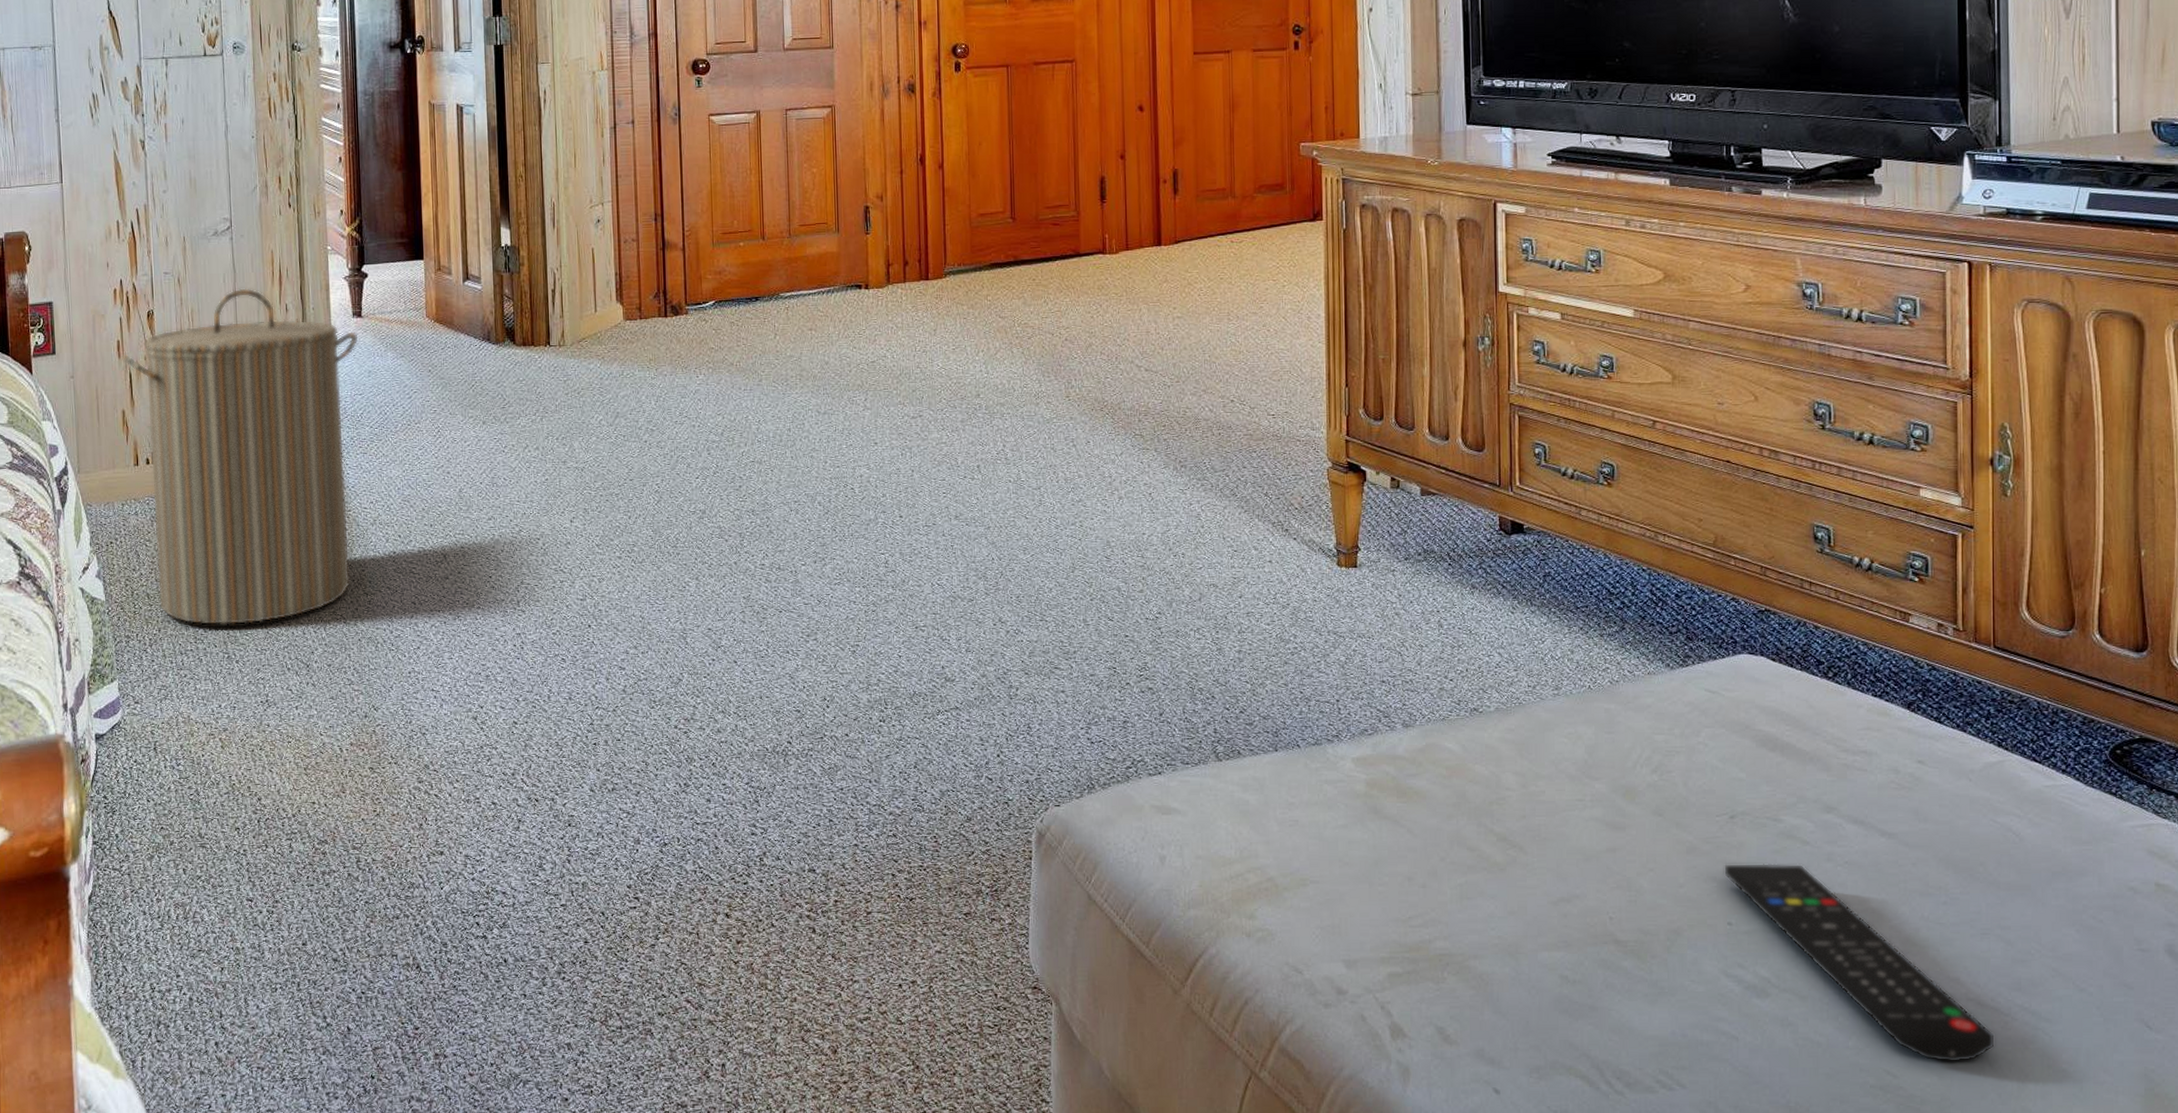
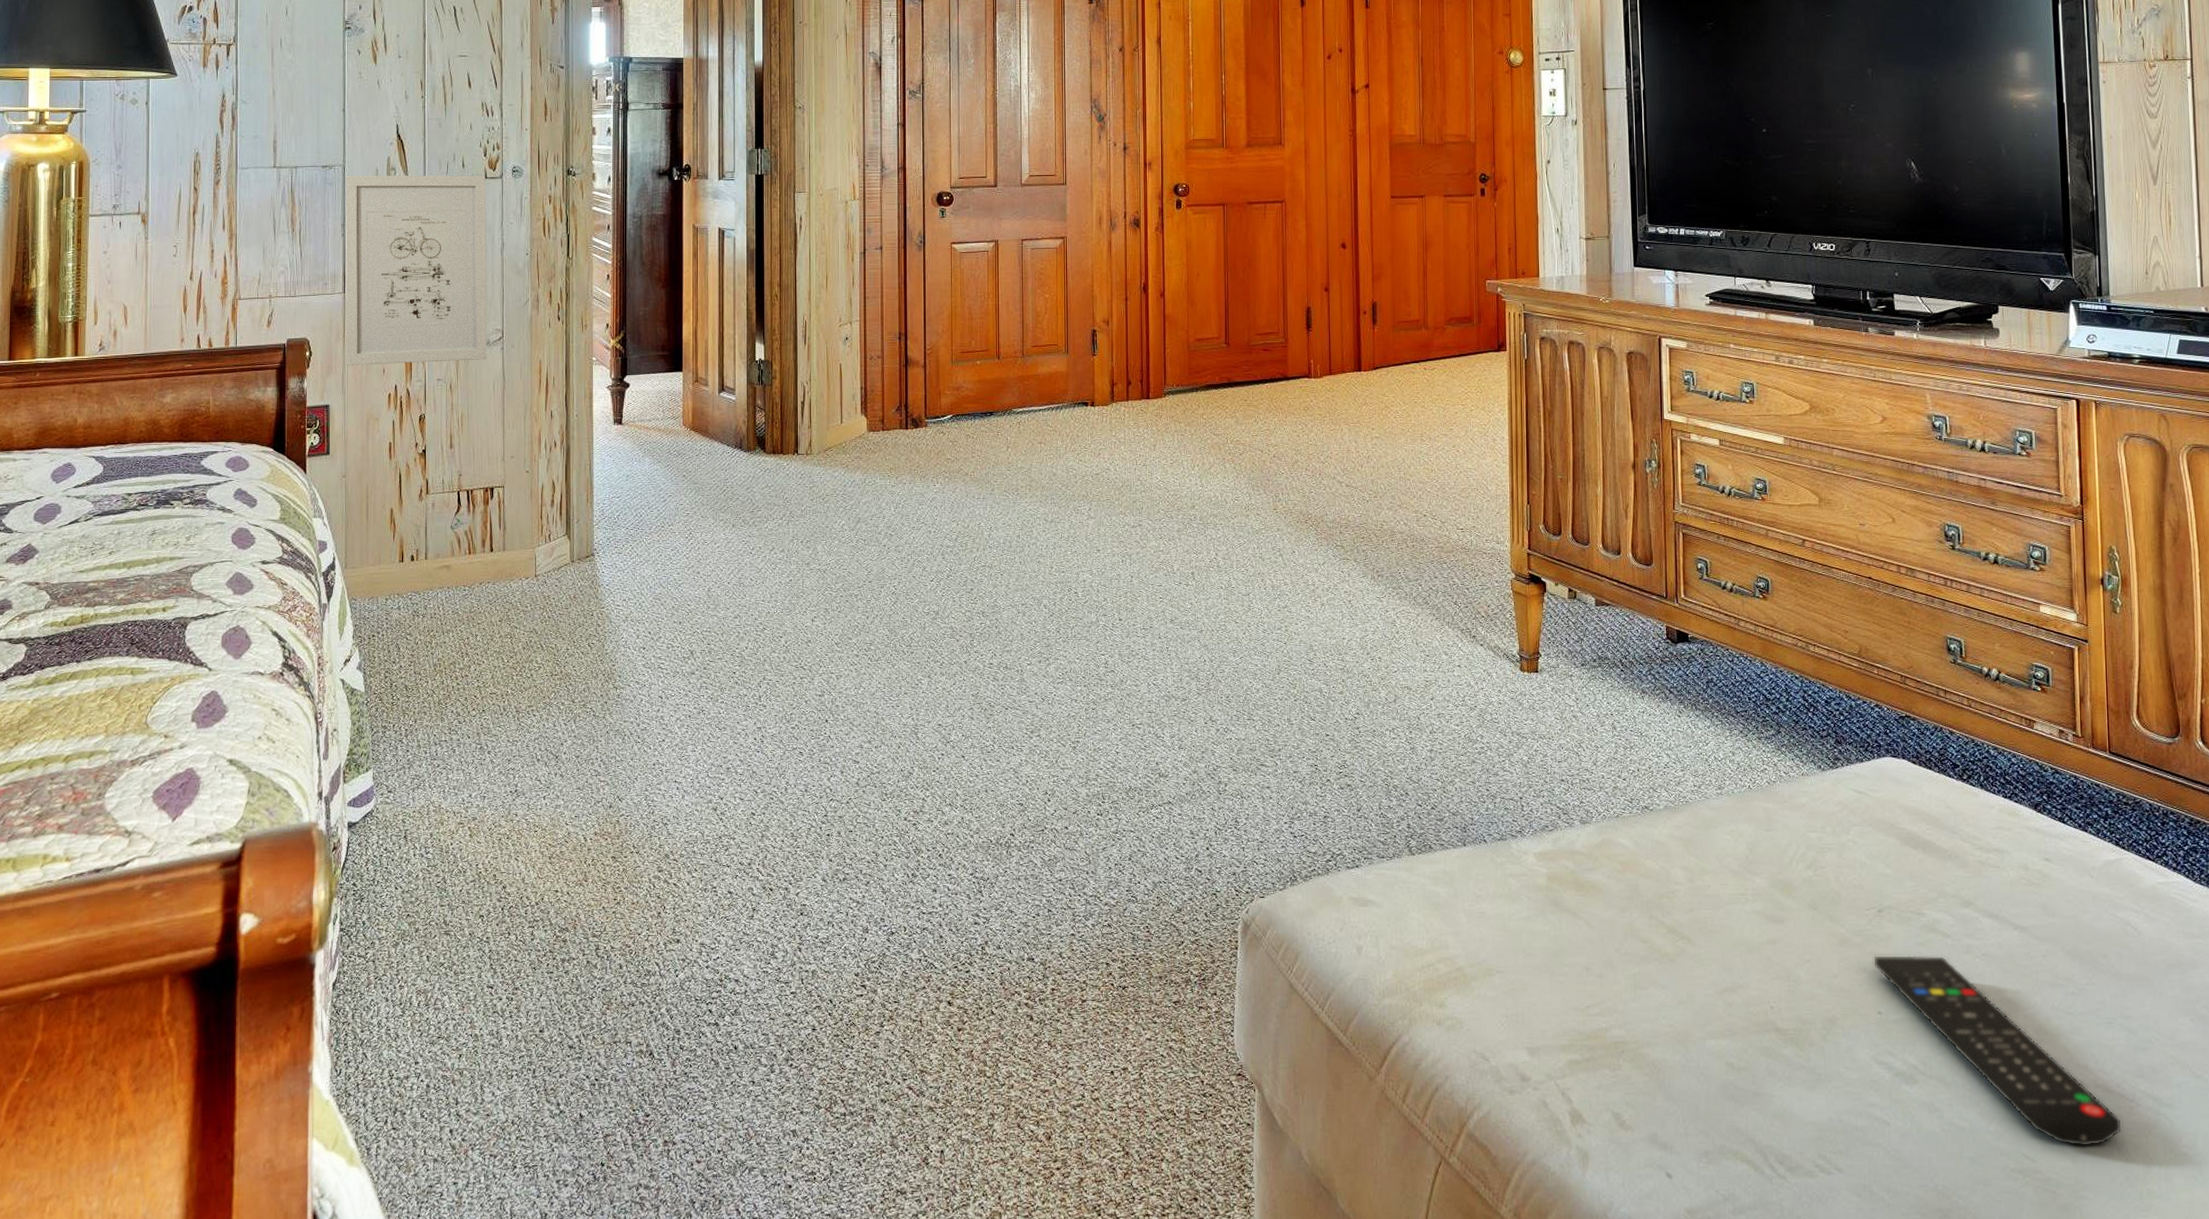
wall art: none [57,53,216,260] -> present [345,175,487,365]
laundry hamper: present [120,288,358,626] -> none [392,395,617,717]

